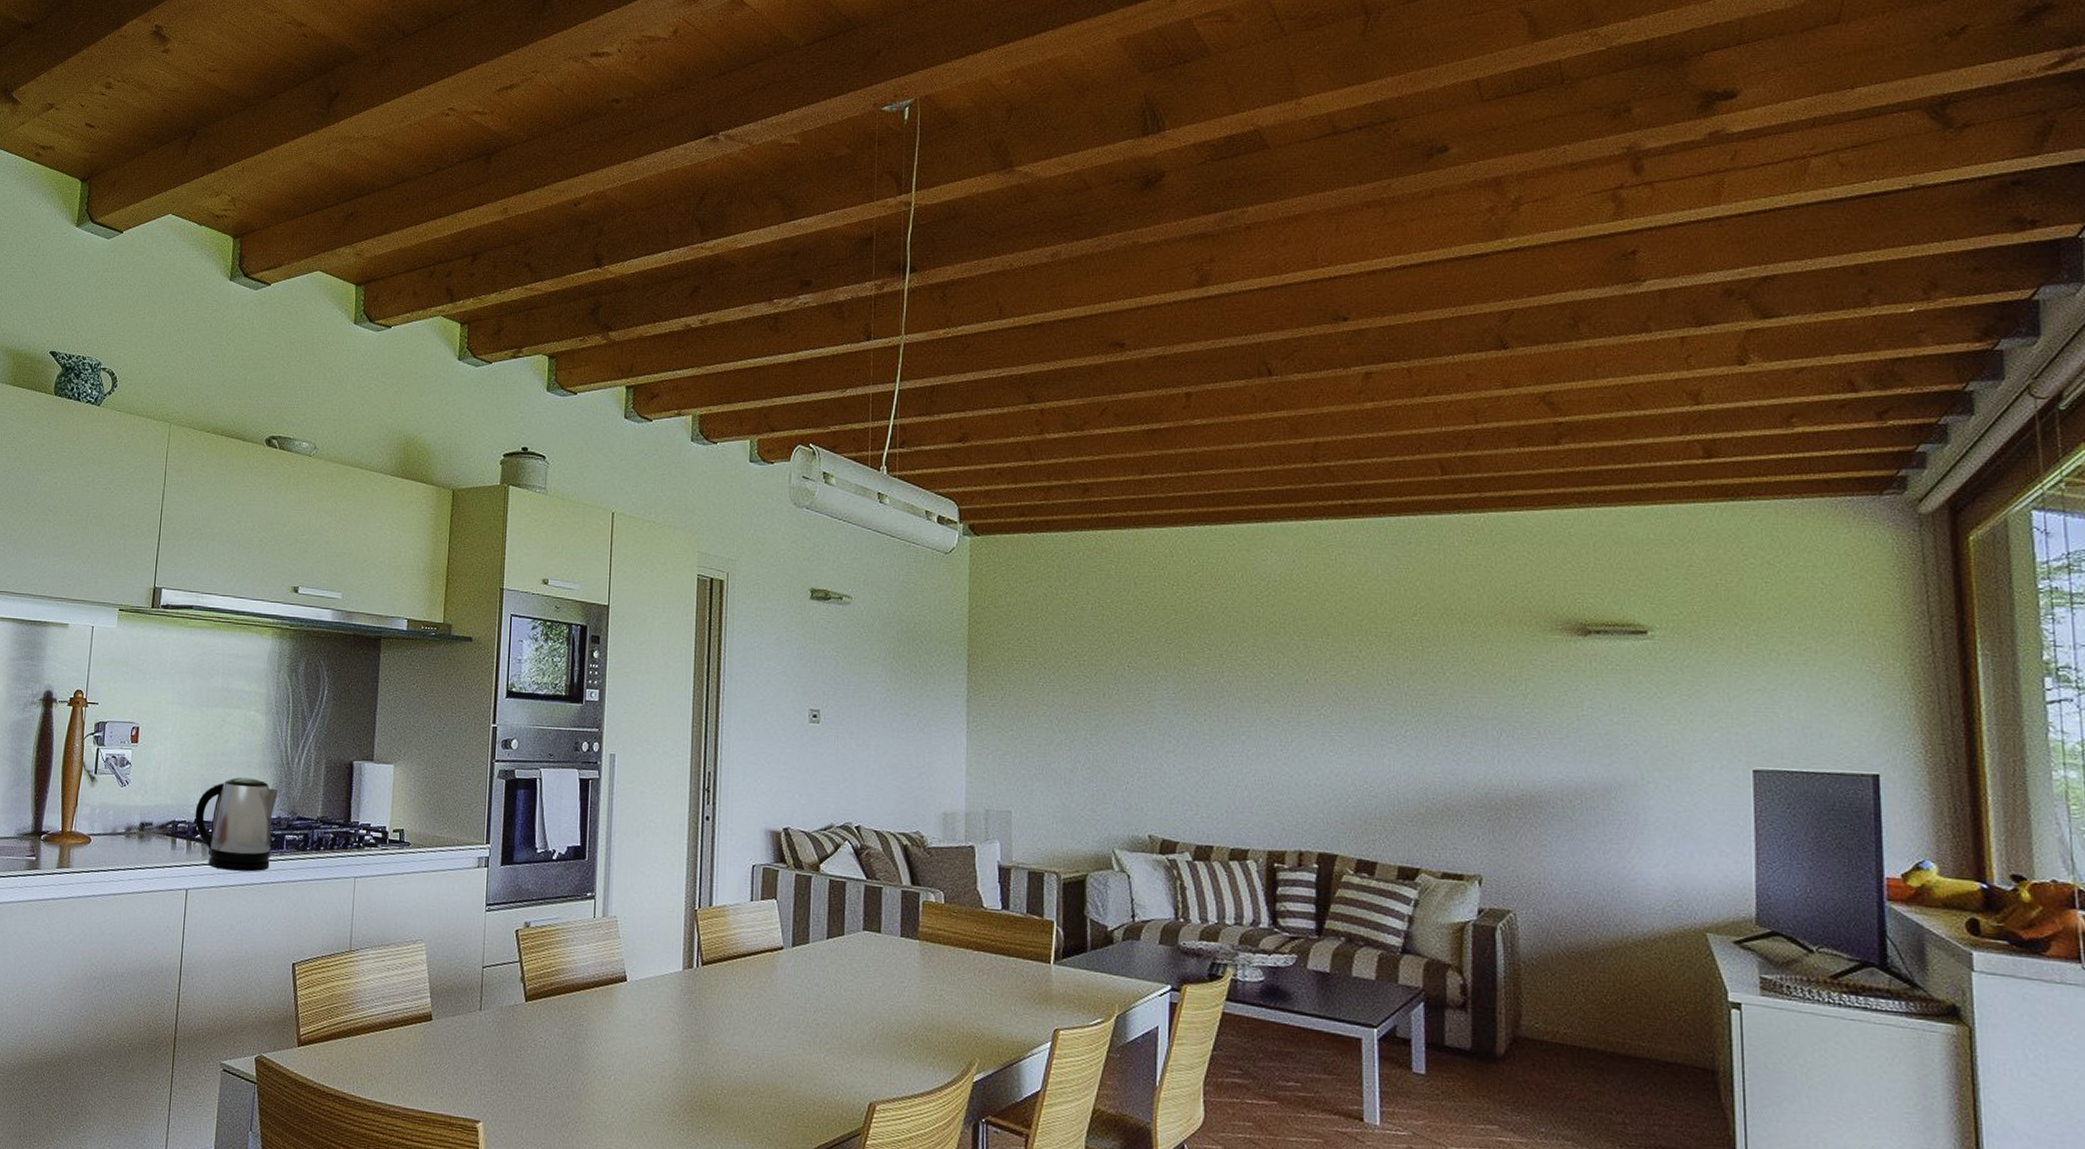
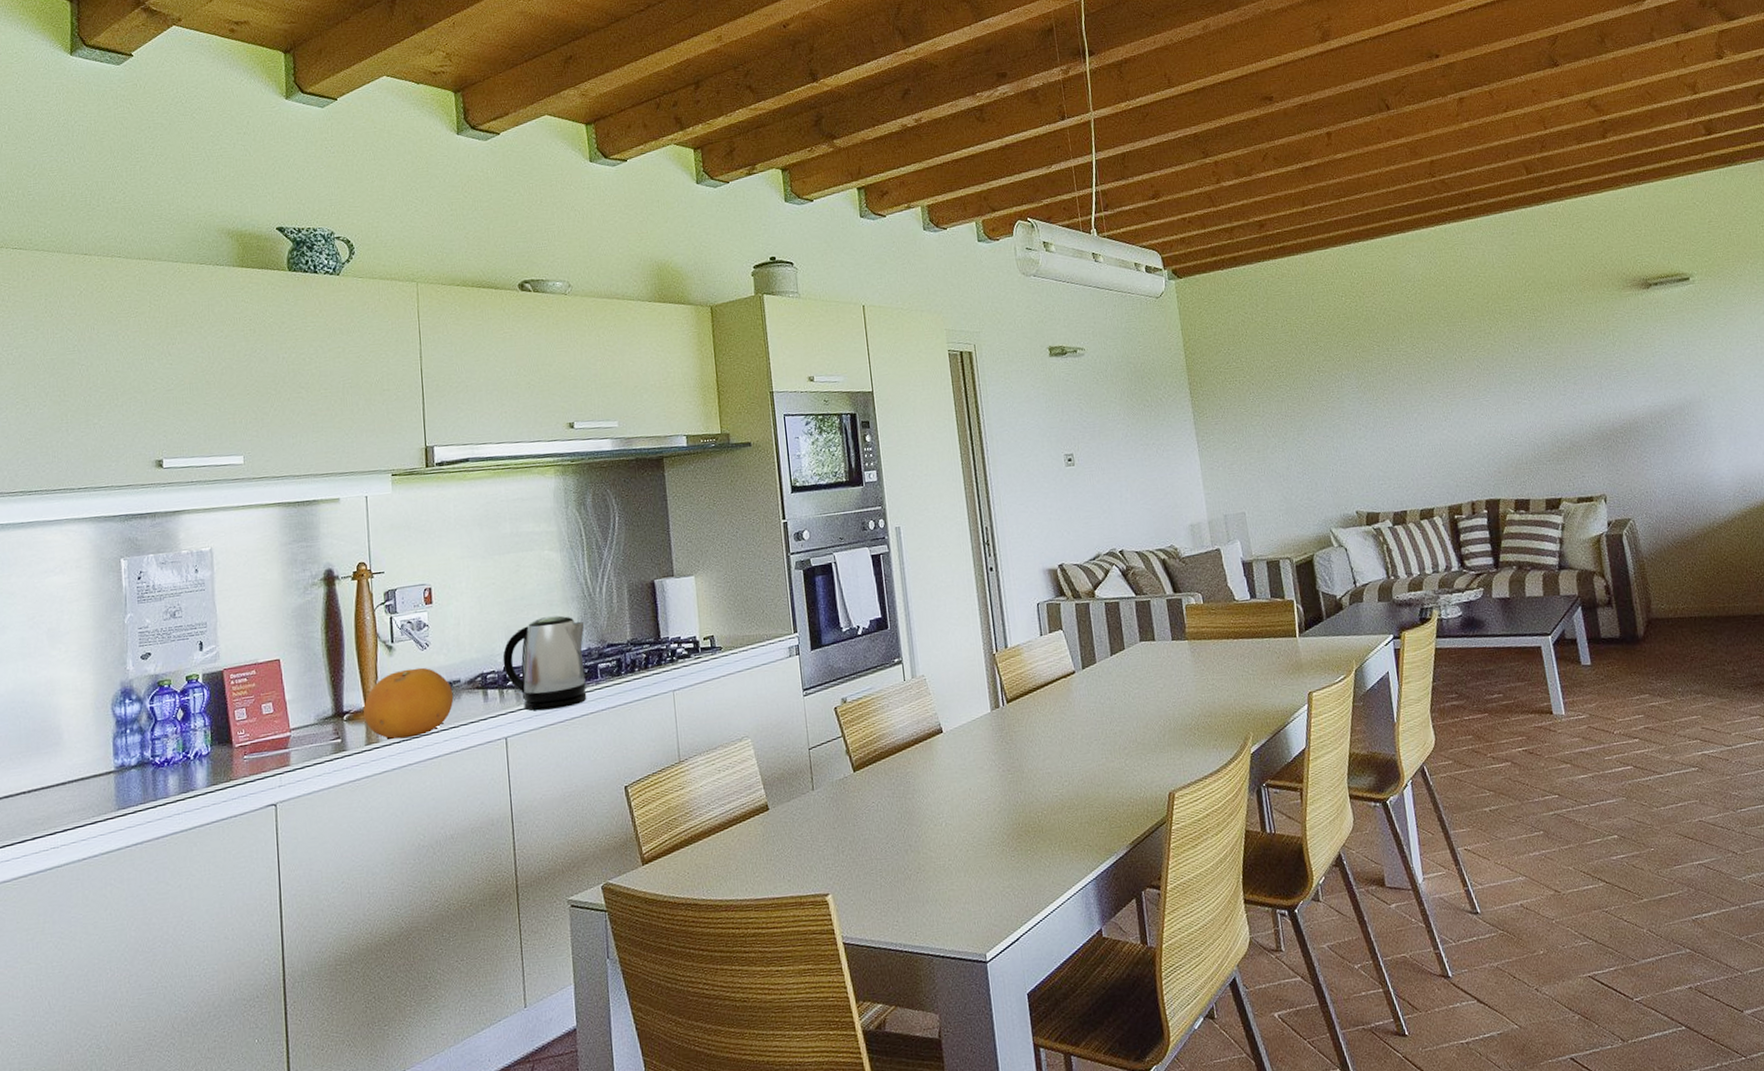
fruit: none [59,802,144,870] -> present [363,667,454,740]

